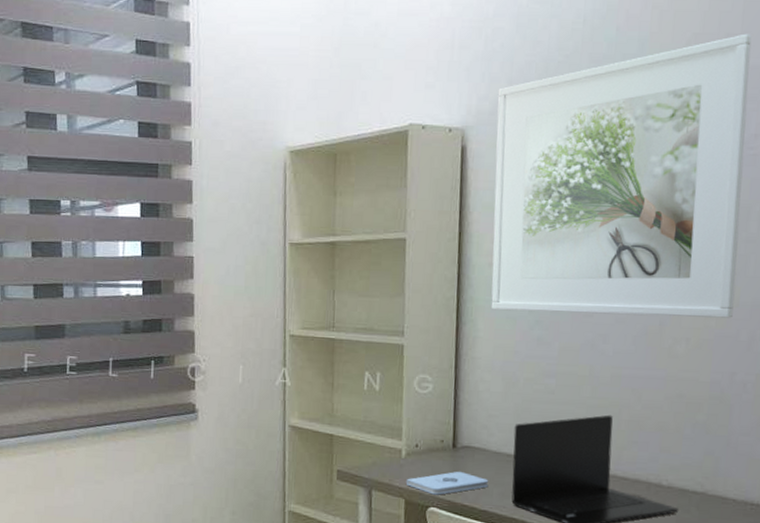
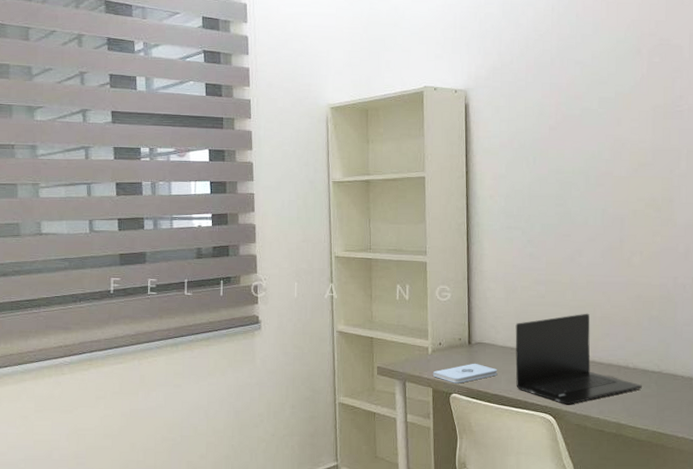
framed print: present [491,33,752,318] -> none [490,21,673,235]

